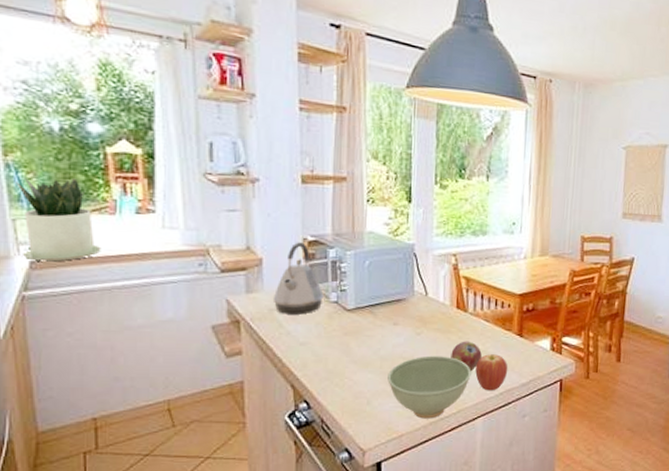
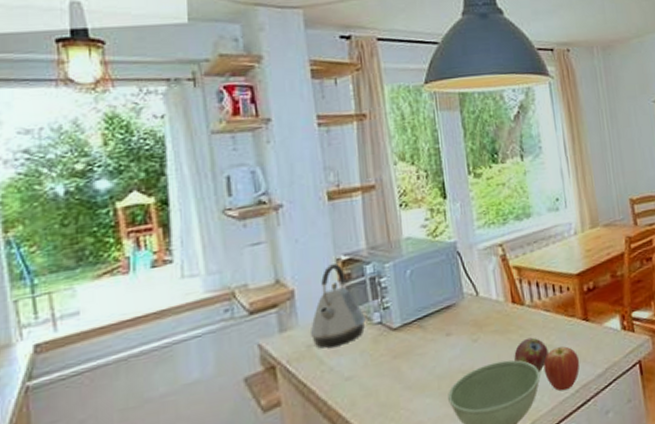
planter: present [16,178,101,262] -> none [18,242,115,344]

